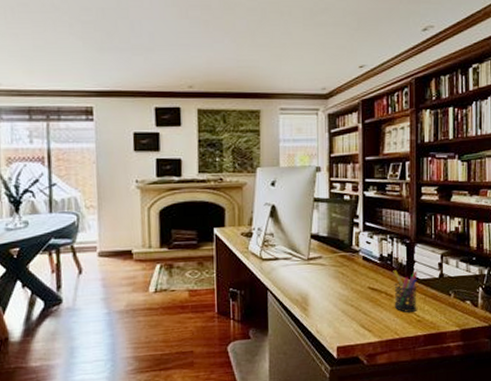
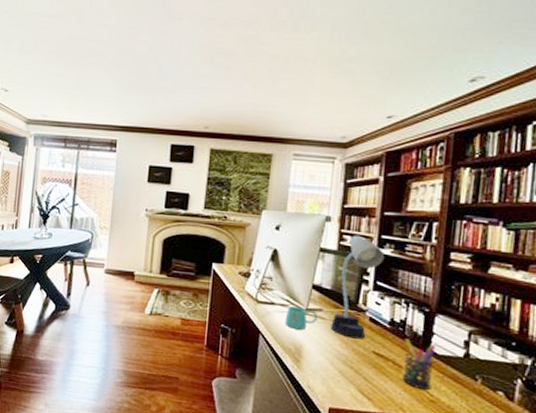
mug: none [289,257,319,280] -> present [284,305,318,330]
desk lamp: none [331,181,370,279] -> present [331,235,385,339]

